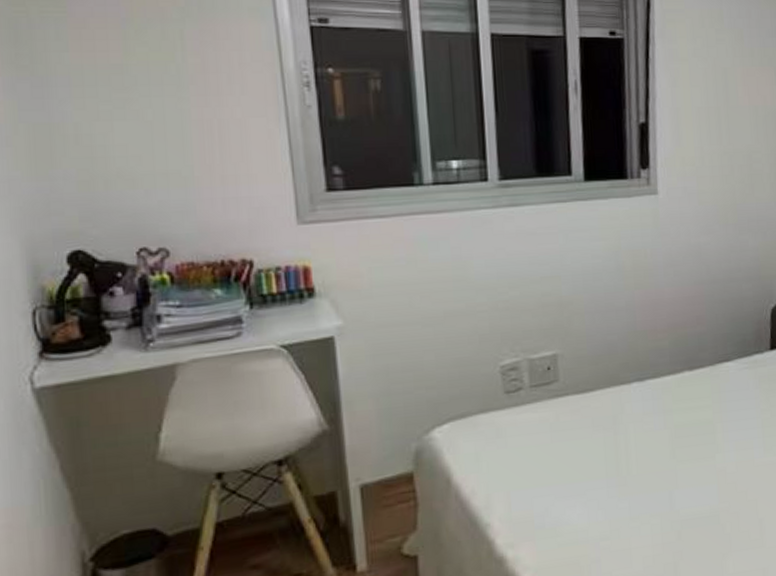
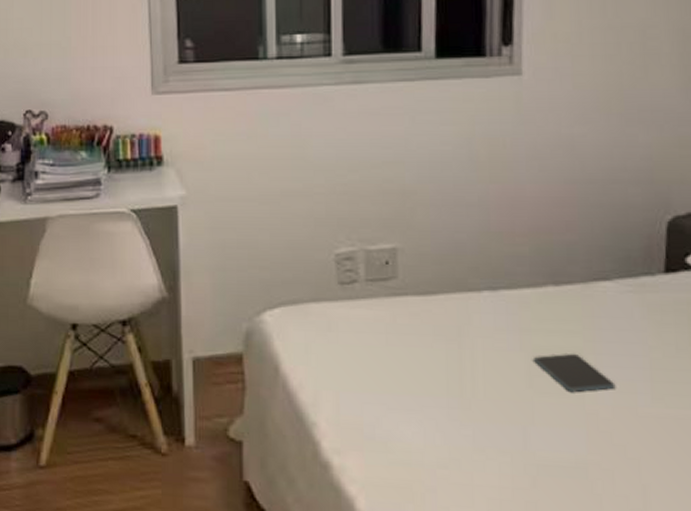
tablet: none [676,424,738,457] -> present [534,352,616,393]

